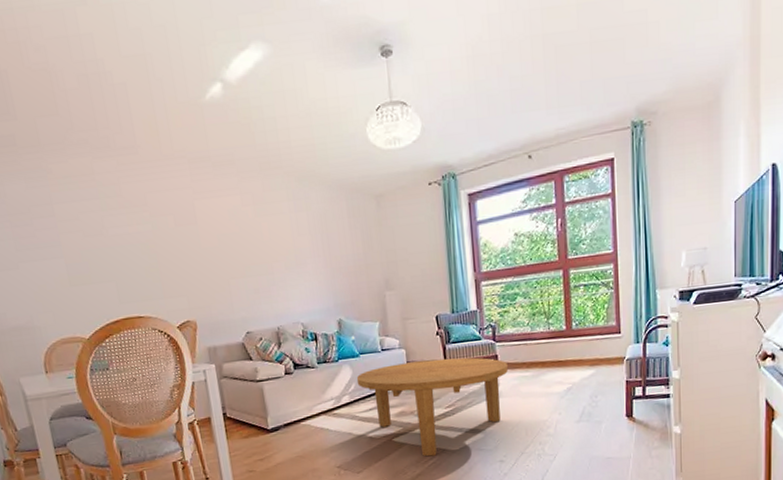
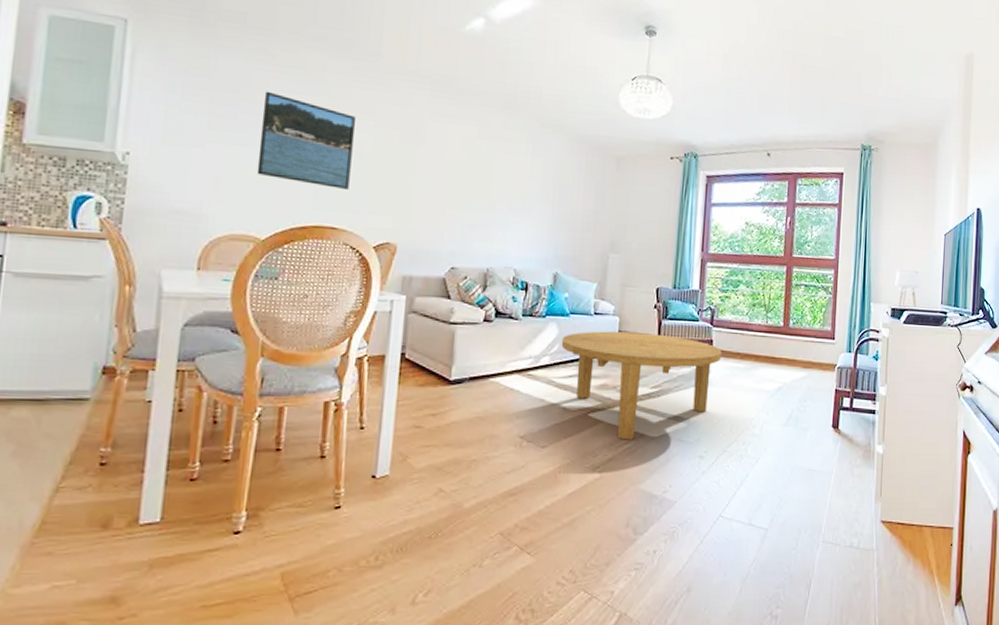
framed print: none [51,205,144,283] -> present [256,91,355,189]

